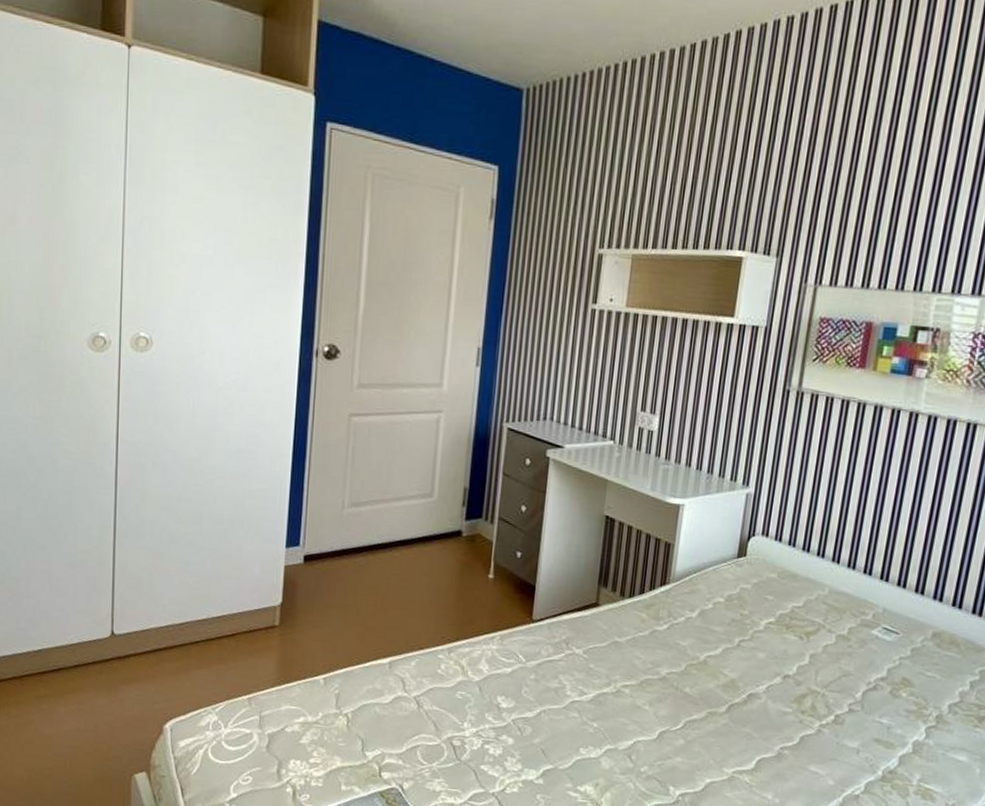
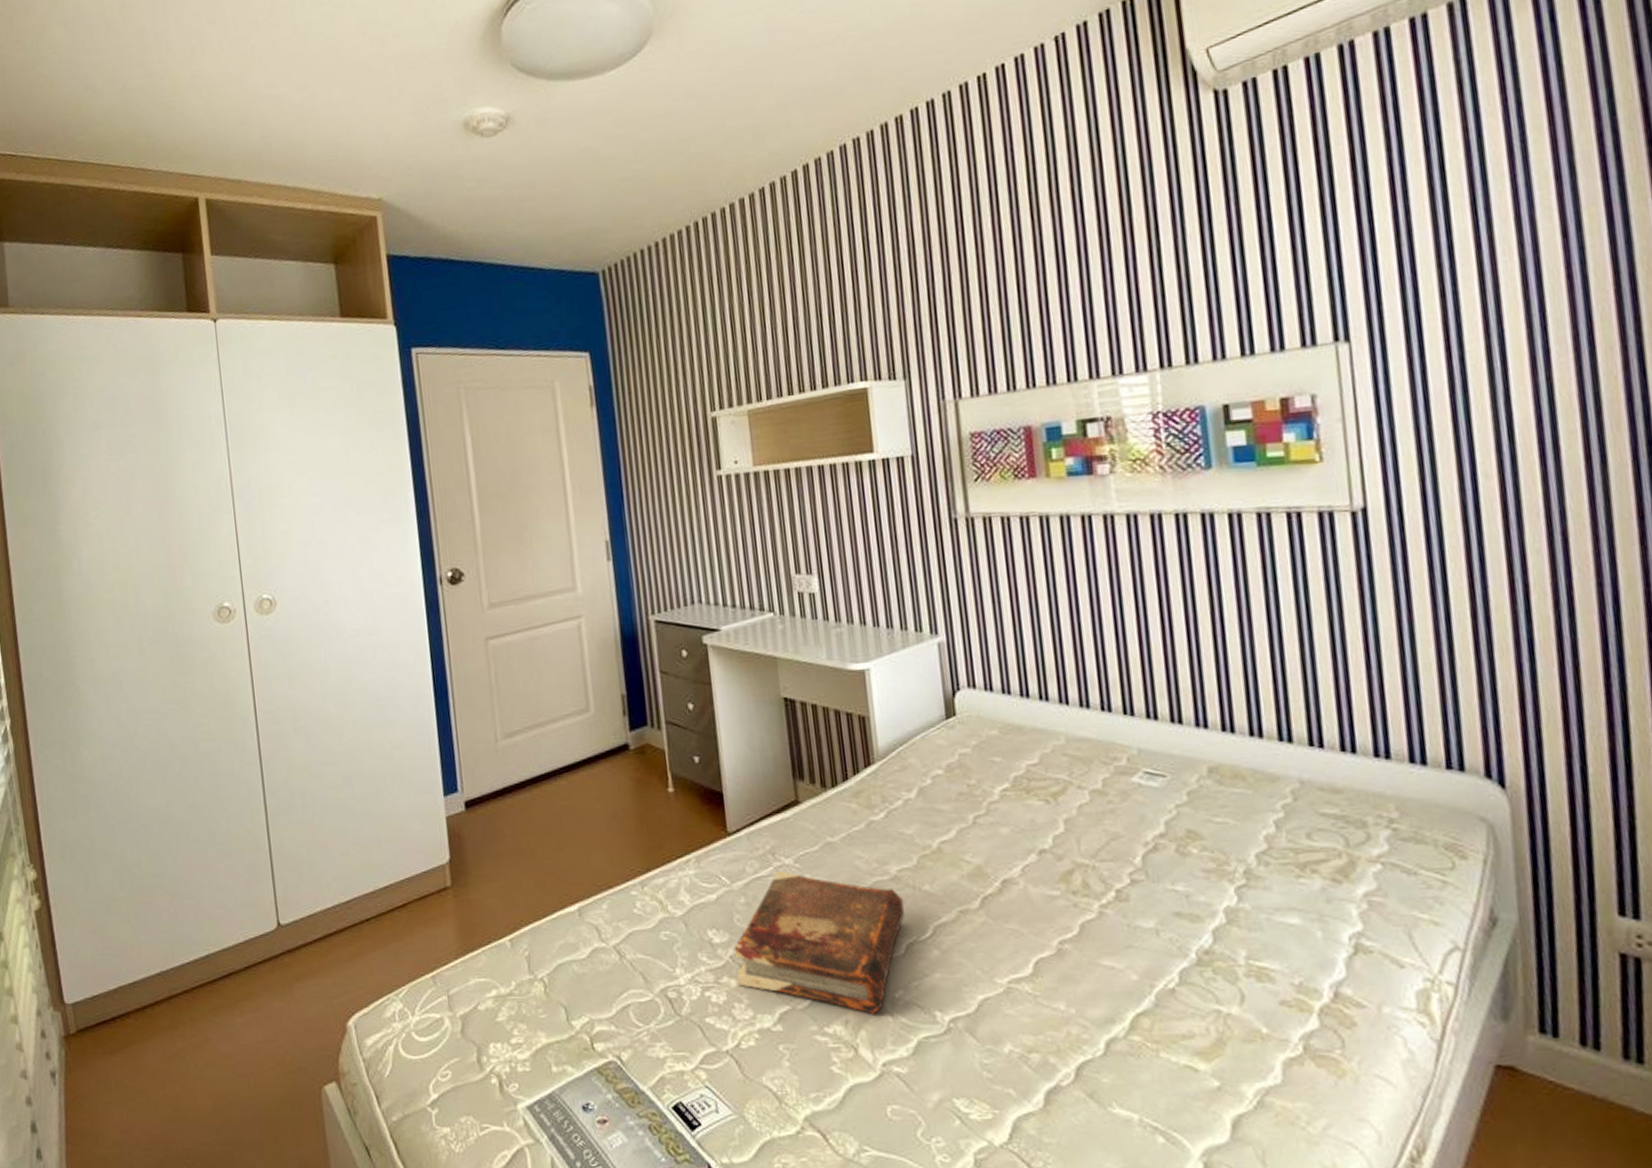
book: none [514,657,666,781] -> present [733,870,905,1014]

